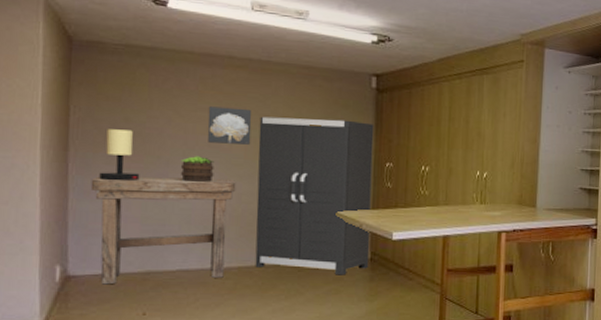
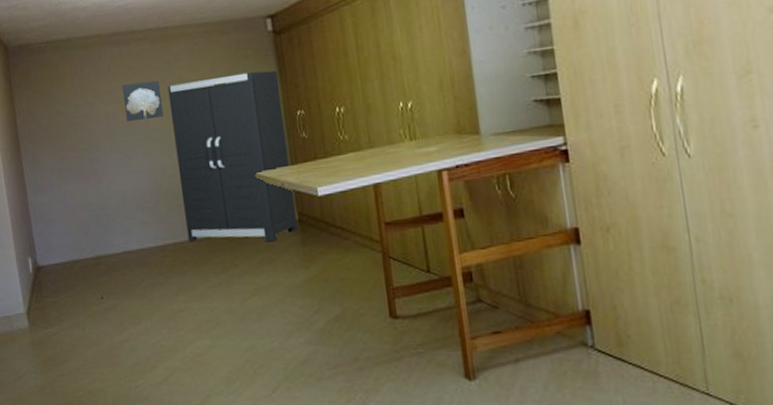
stool: present [90,176,236,285] -> none [41,154,162,273]
table lamp: present [99,129,140,181] -> none [45,122,78,174]
potted plant: present [180,156,215,183] -> none [107,136,137,164]

